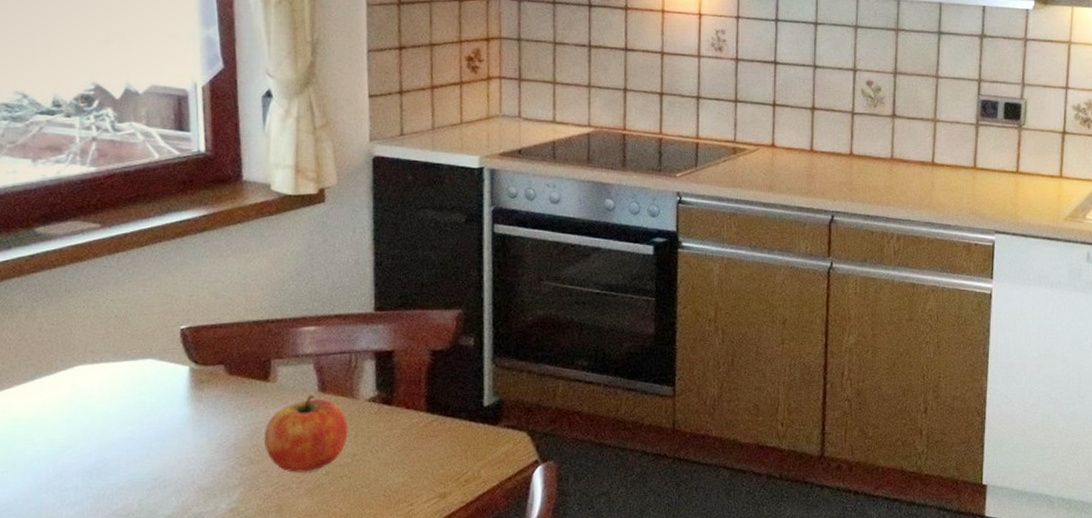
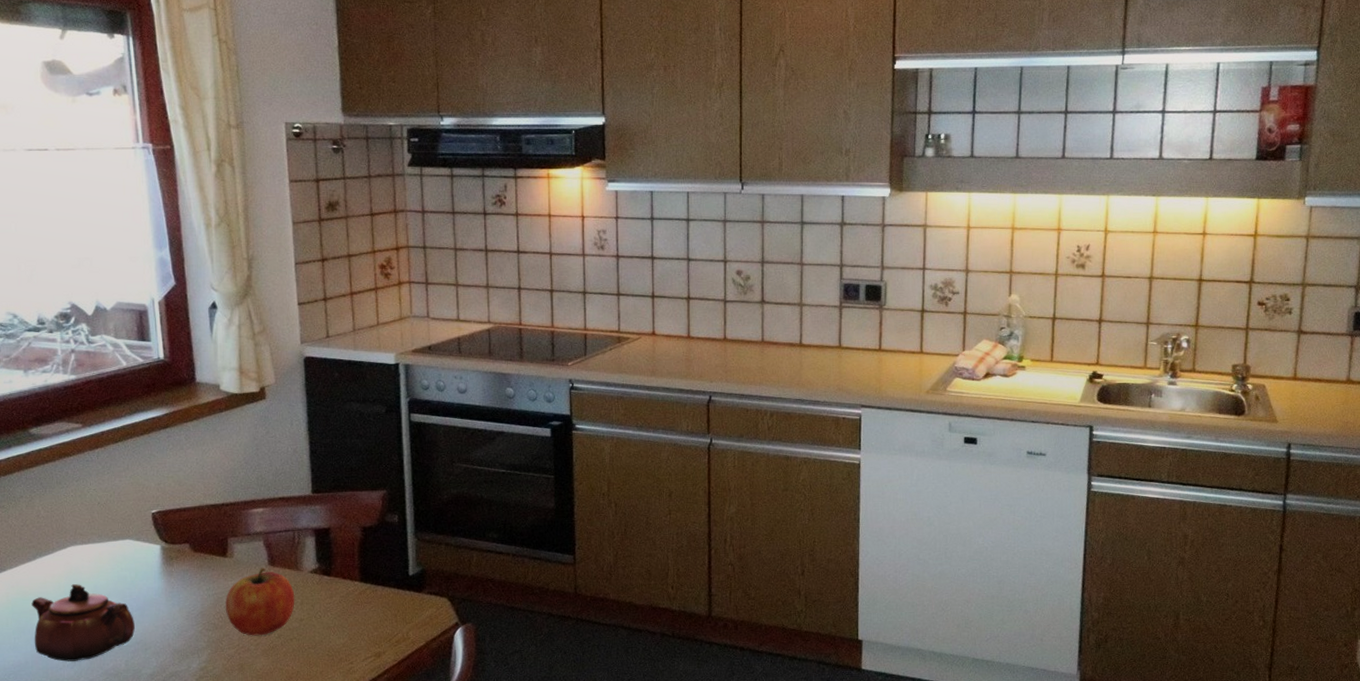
teapot: none [26,410,152,500] -> present [31,584,135,662]

